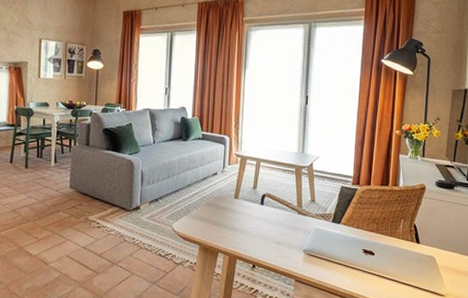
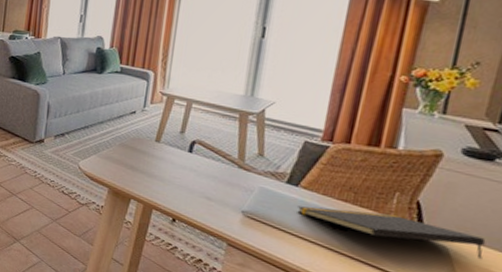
notepad: none [341,237,455,263] -> present [297,206,486,260]

